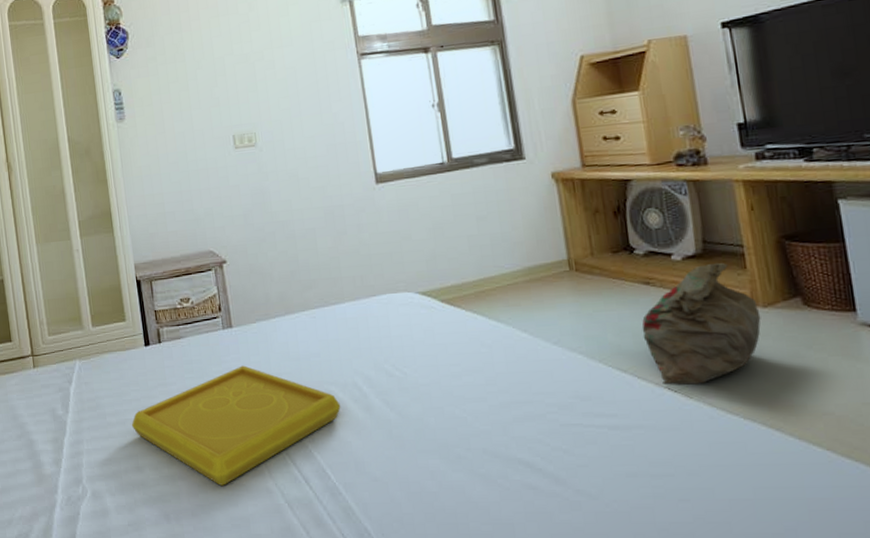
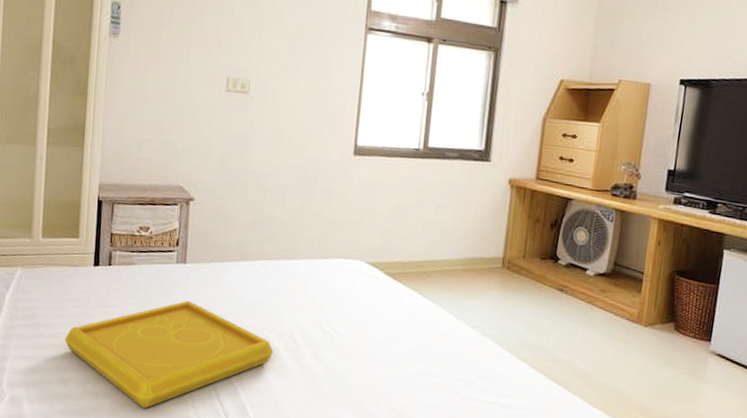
bag: present [641,262,761,386] -> none [546,282,641,381]

